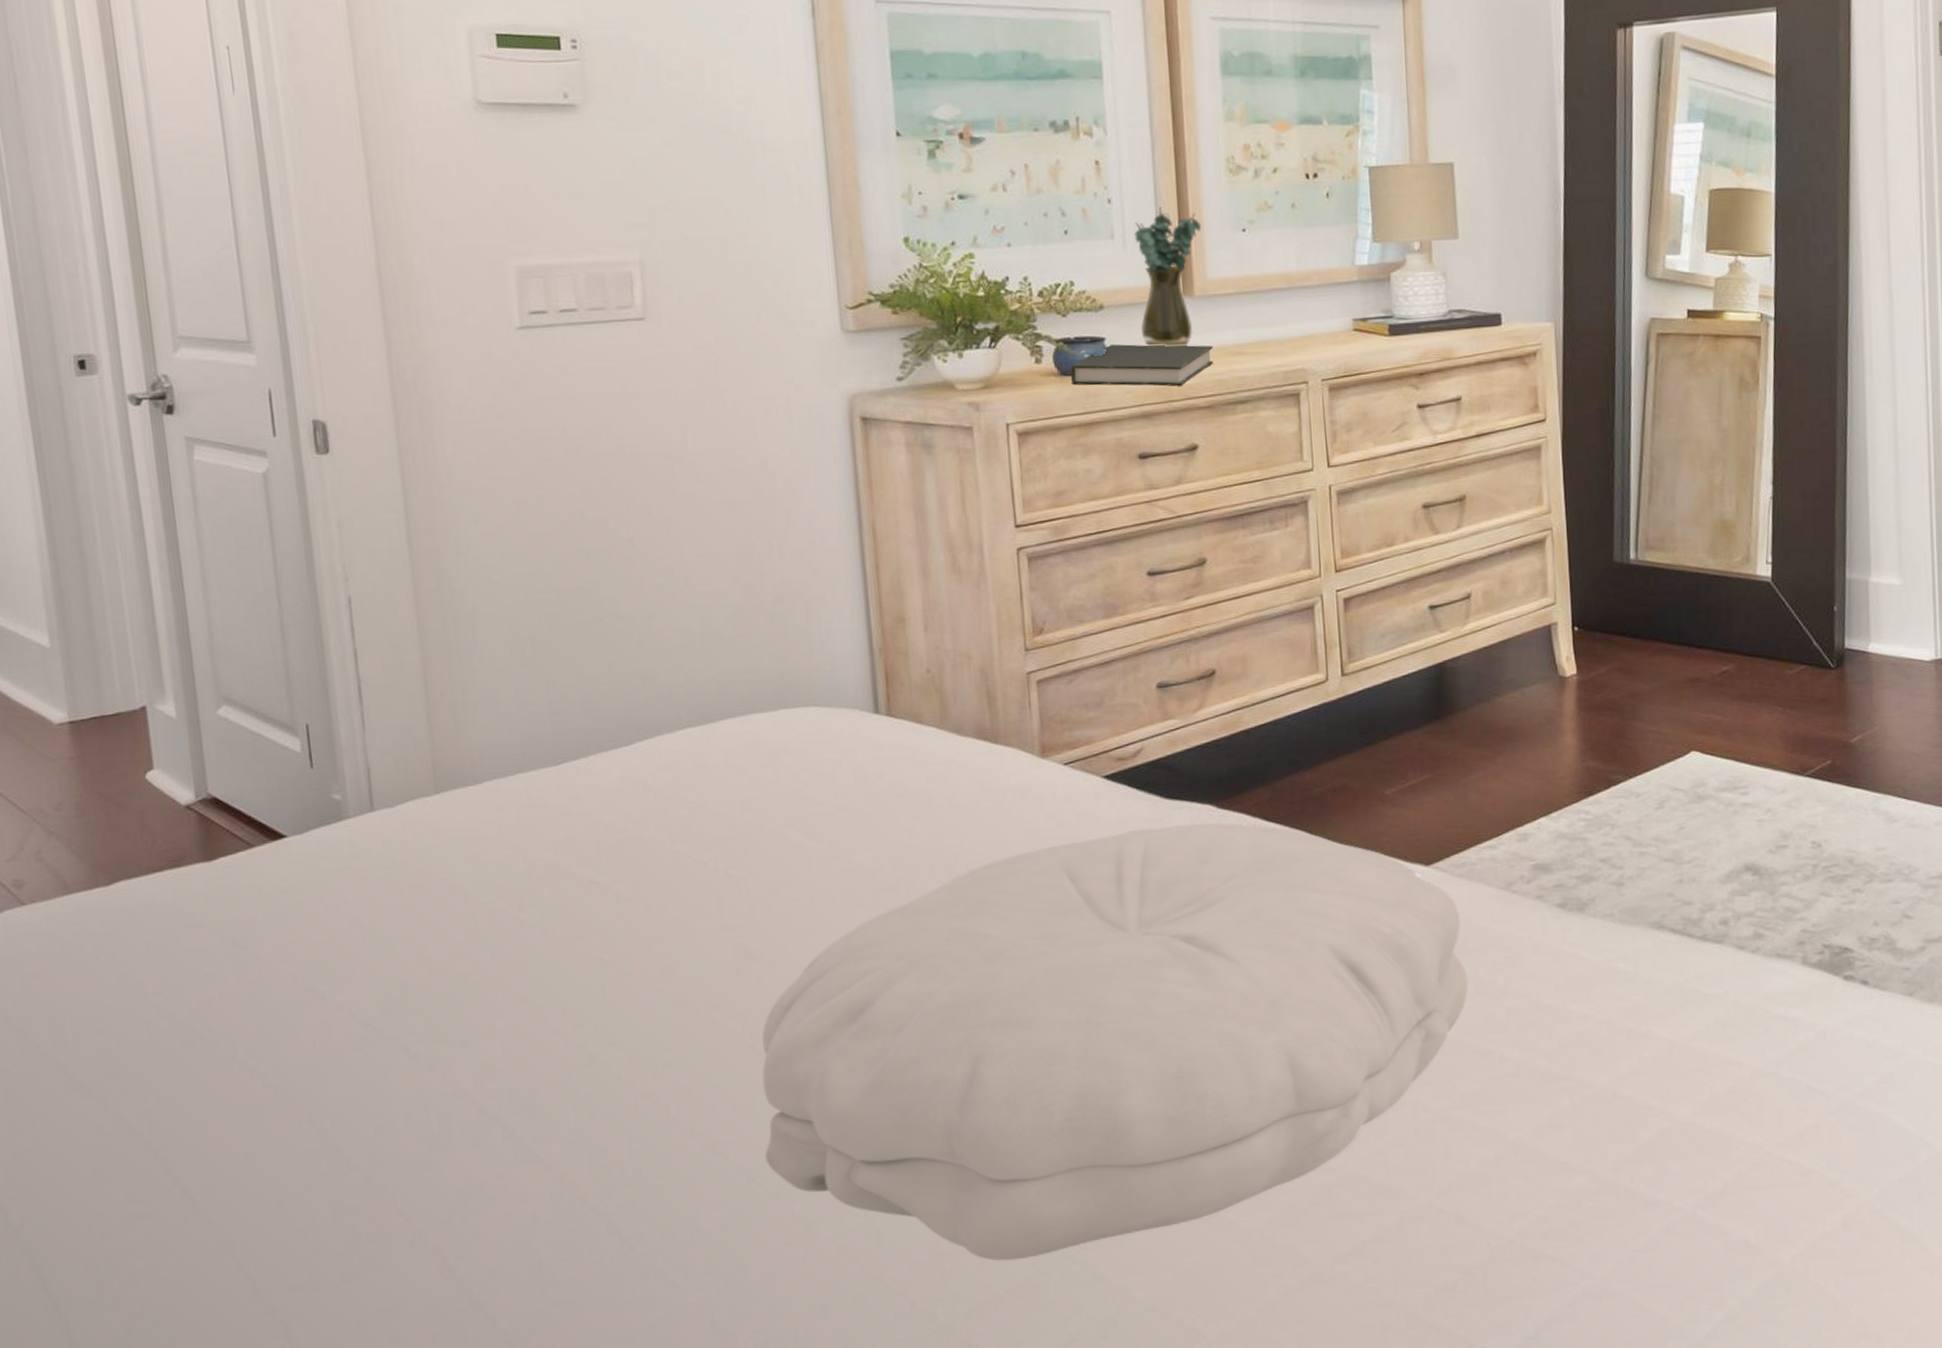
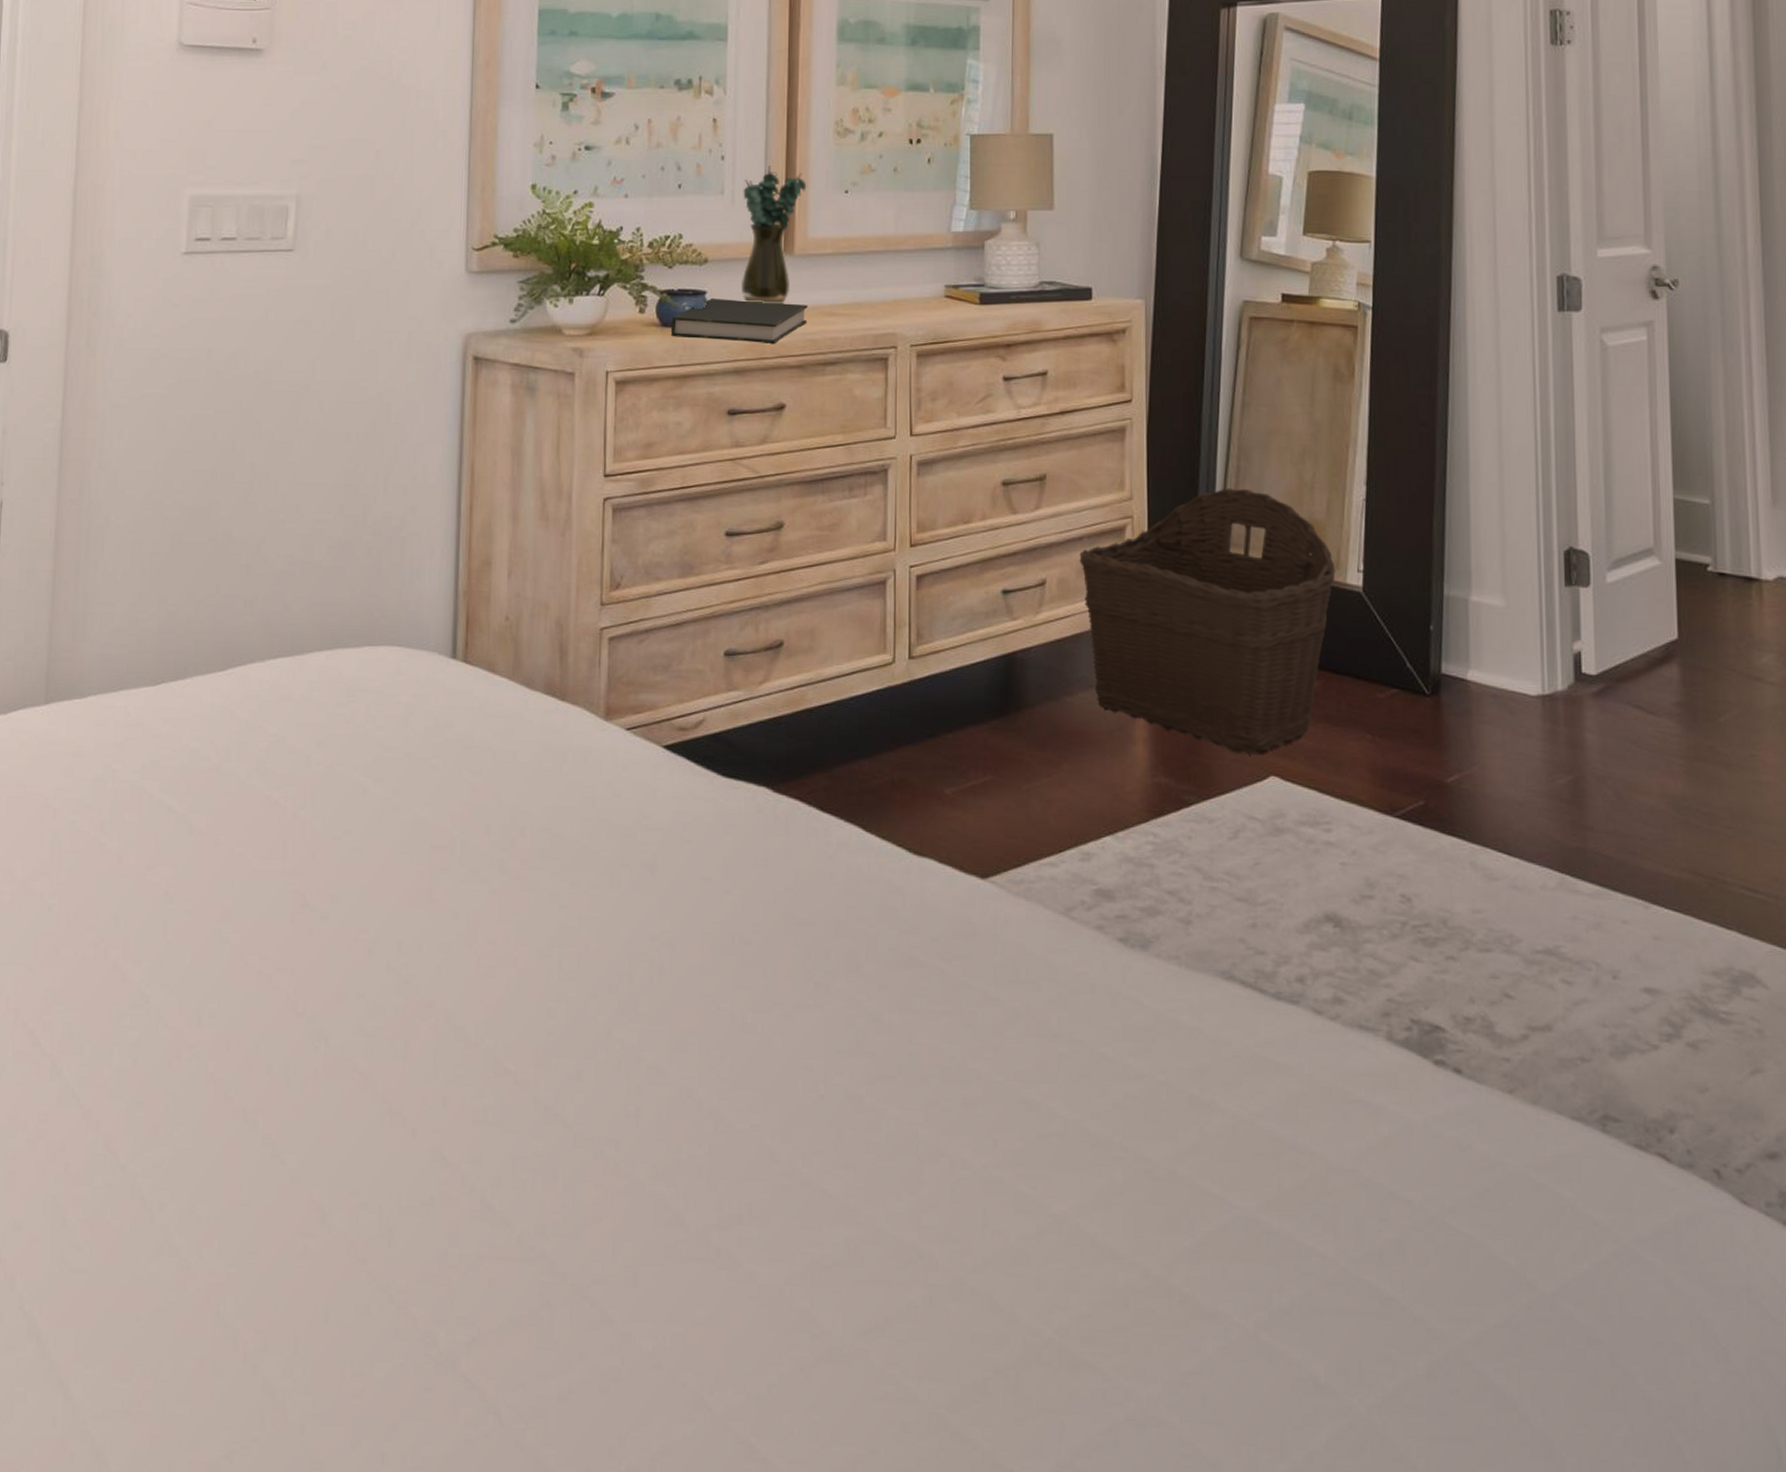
pillow: present [762,823,1468,1261] -> none [291,806,1019,1286]
wicker basket: none [1502,495,1746,735] -> present [1079,488,1336,755]

